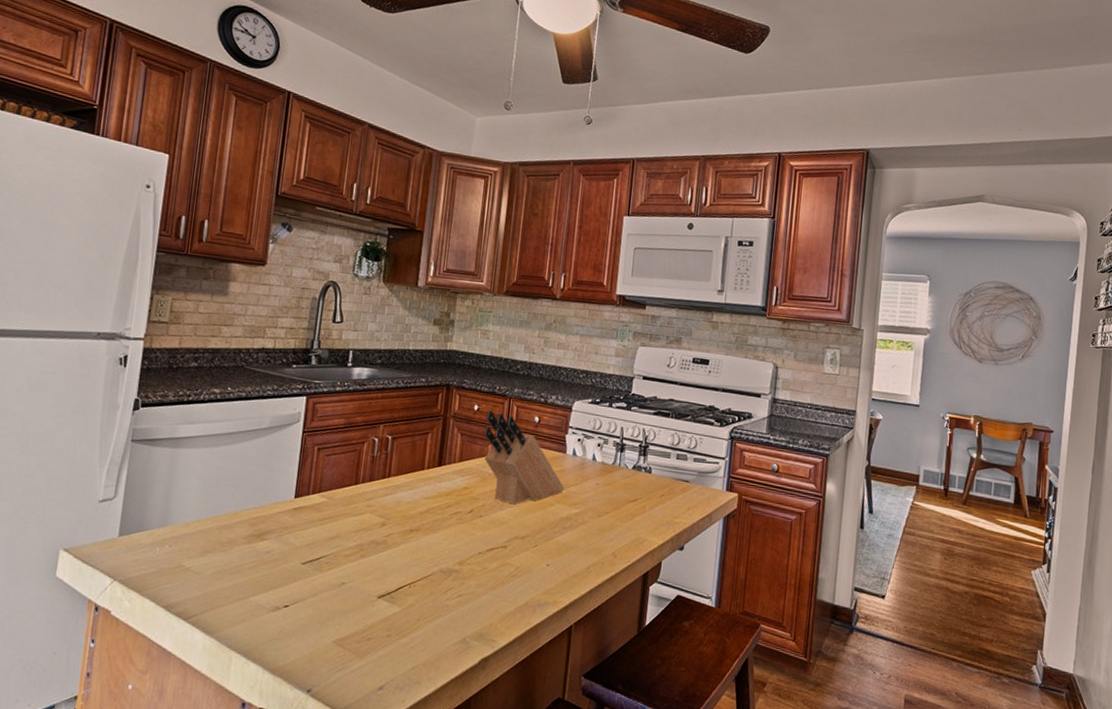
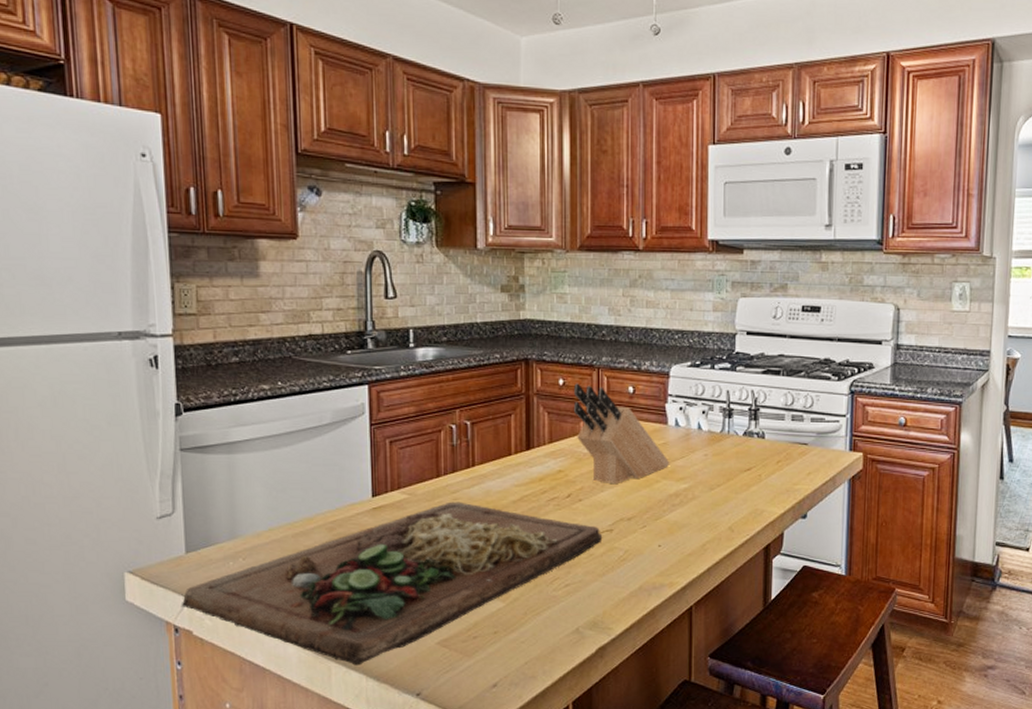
cutting board: none [104,508,498,658] -> present [181,501,603,666]

